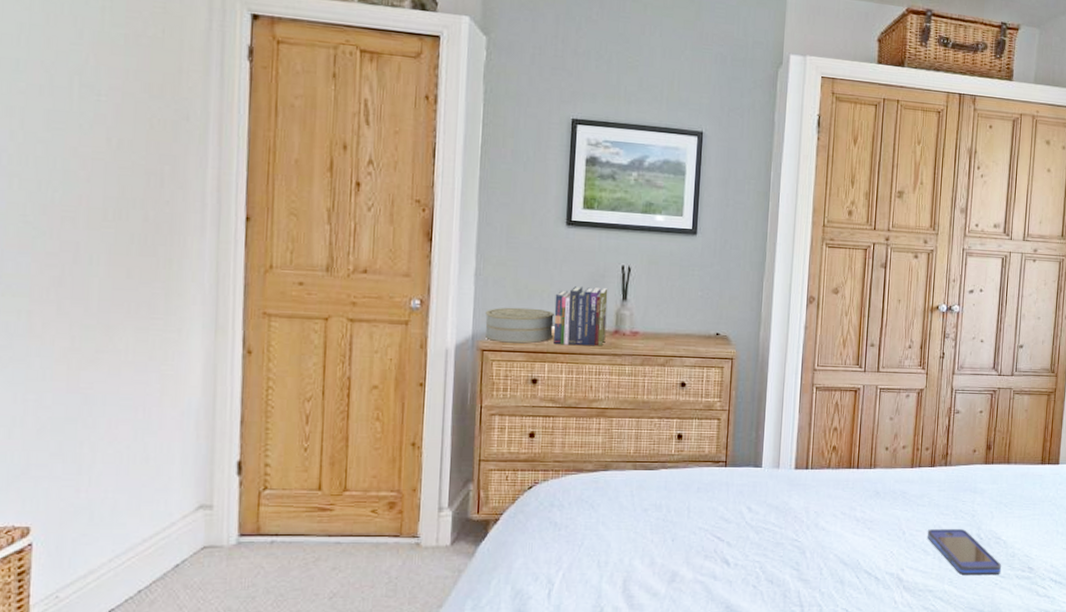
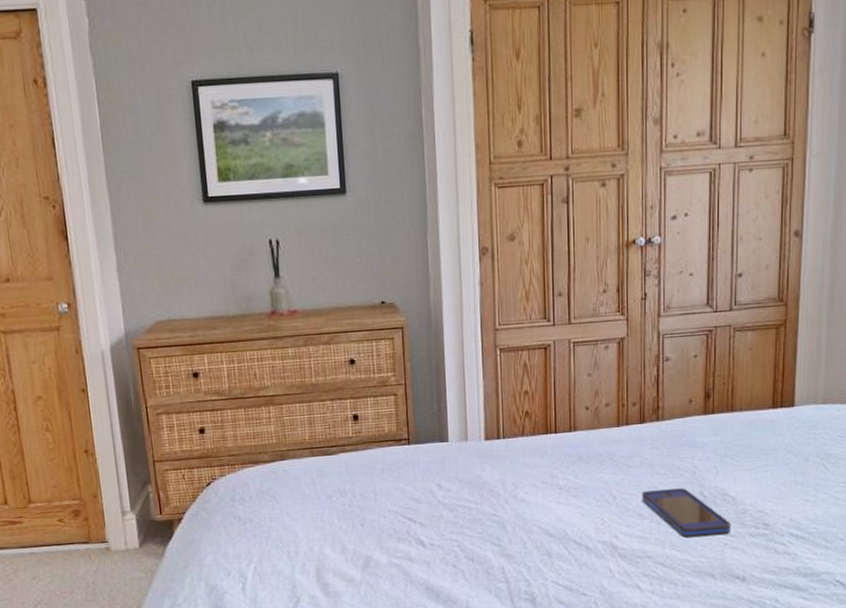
decorative box: present [484,307,554,344] -> none [135,298,208,339]
books: present [554,286,608,347] -> none [203,267,263,334]

